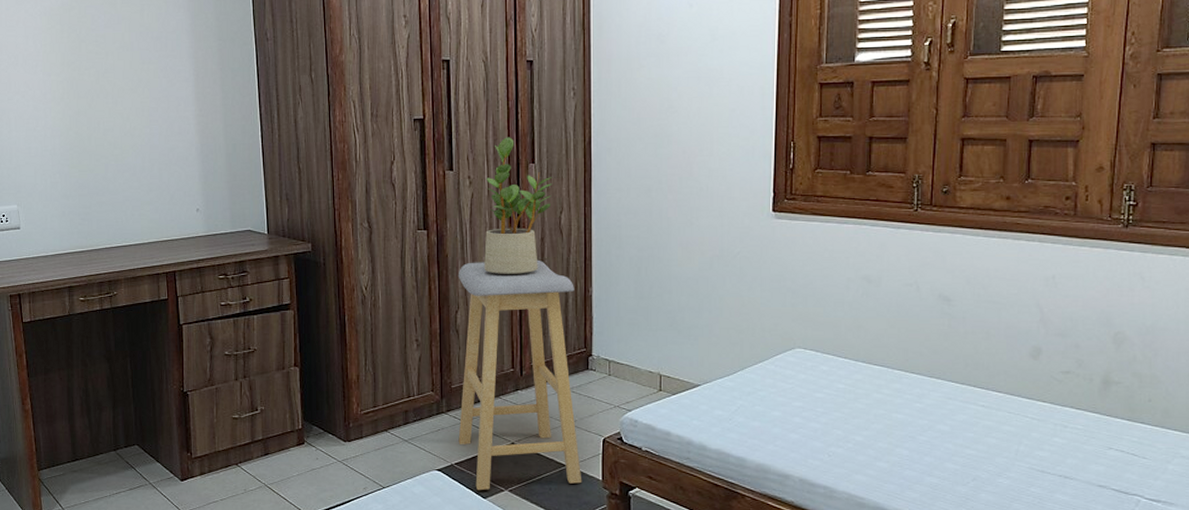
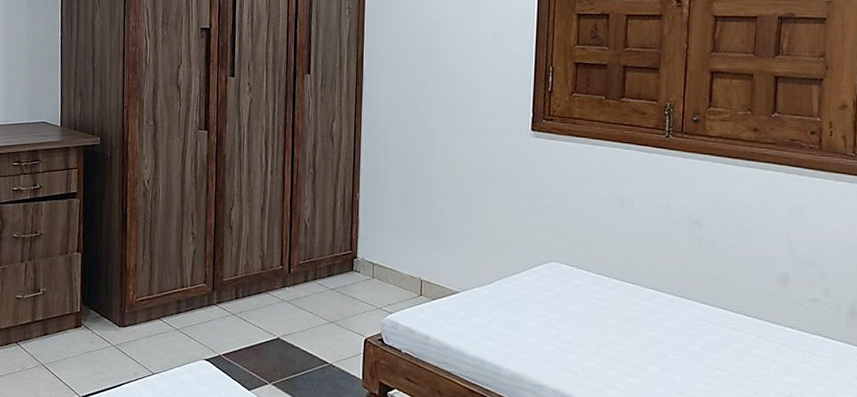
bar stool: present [458,259,582,491] -> none [227,163,343,383]
potted plant: present [484,137,553,274] -> none [259,49,327,177]

